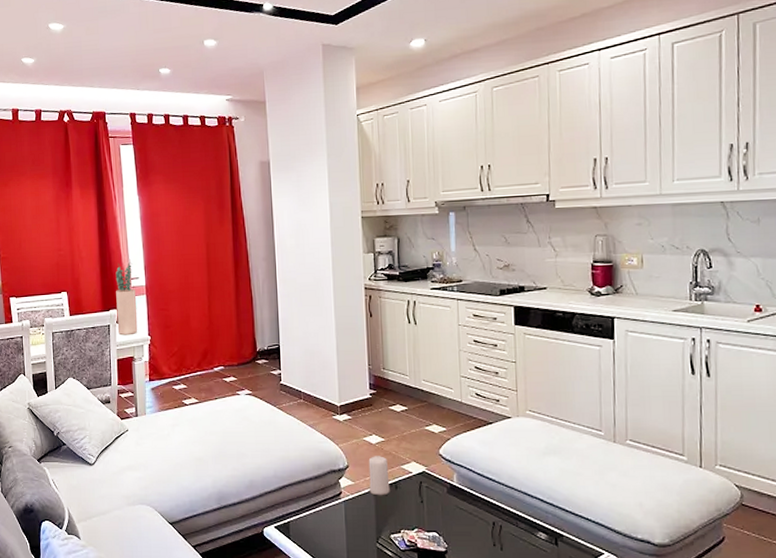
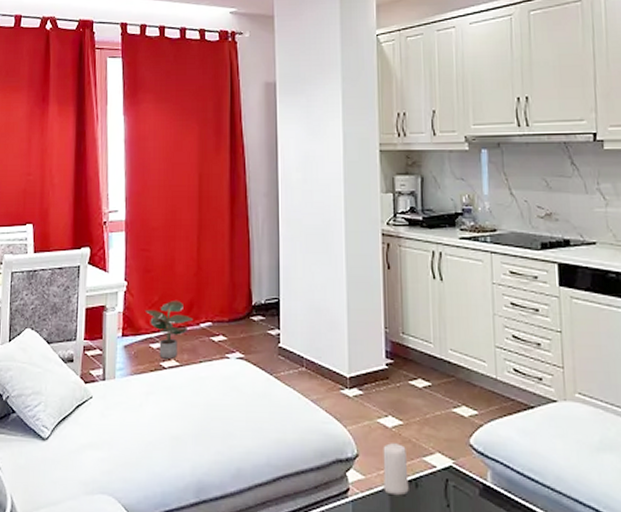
vase: present [115,259,138,336] -> none [89,188,114,279]
potted plant: none [167,350,208,397] -> present [144,301,193,359]

